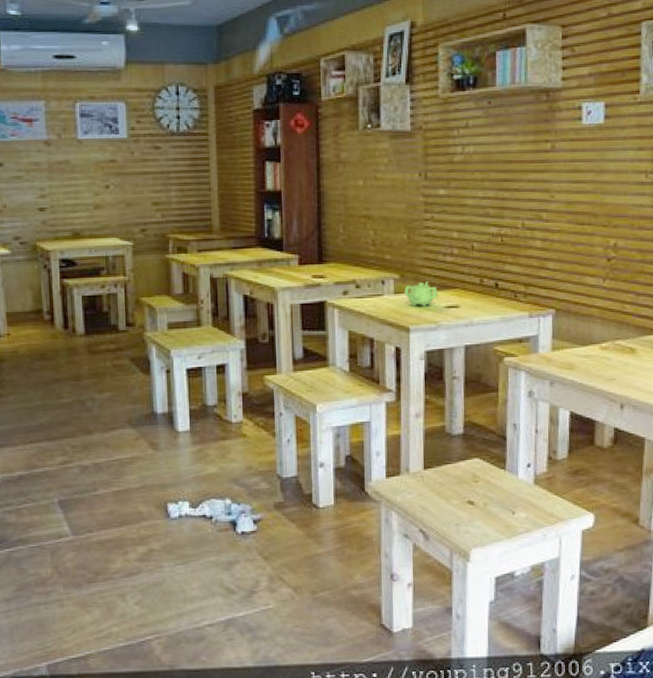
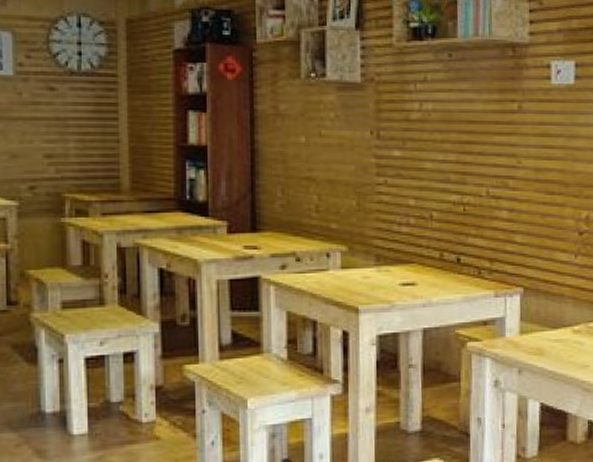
teapot: present [403,281,439,307] -> none [352,255,393,284]

